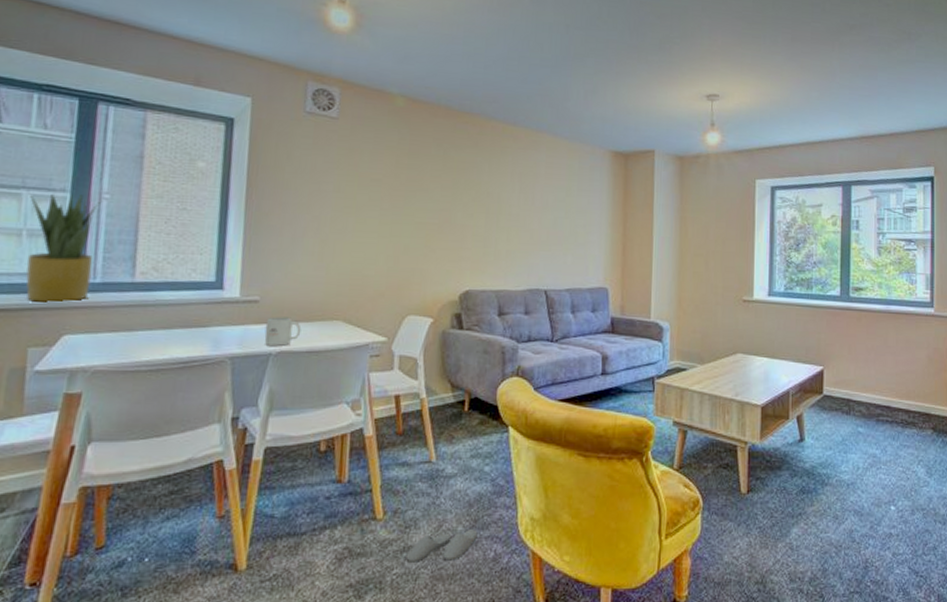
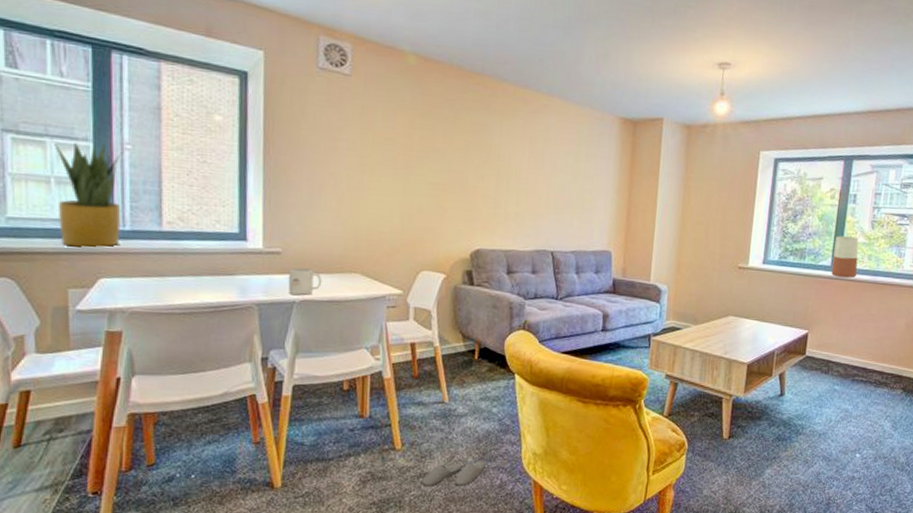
vase: none [841,263,869,308] -> present [831,235,859,279]

